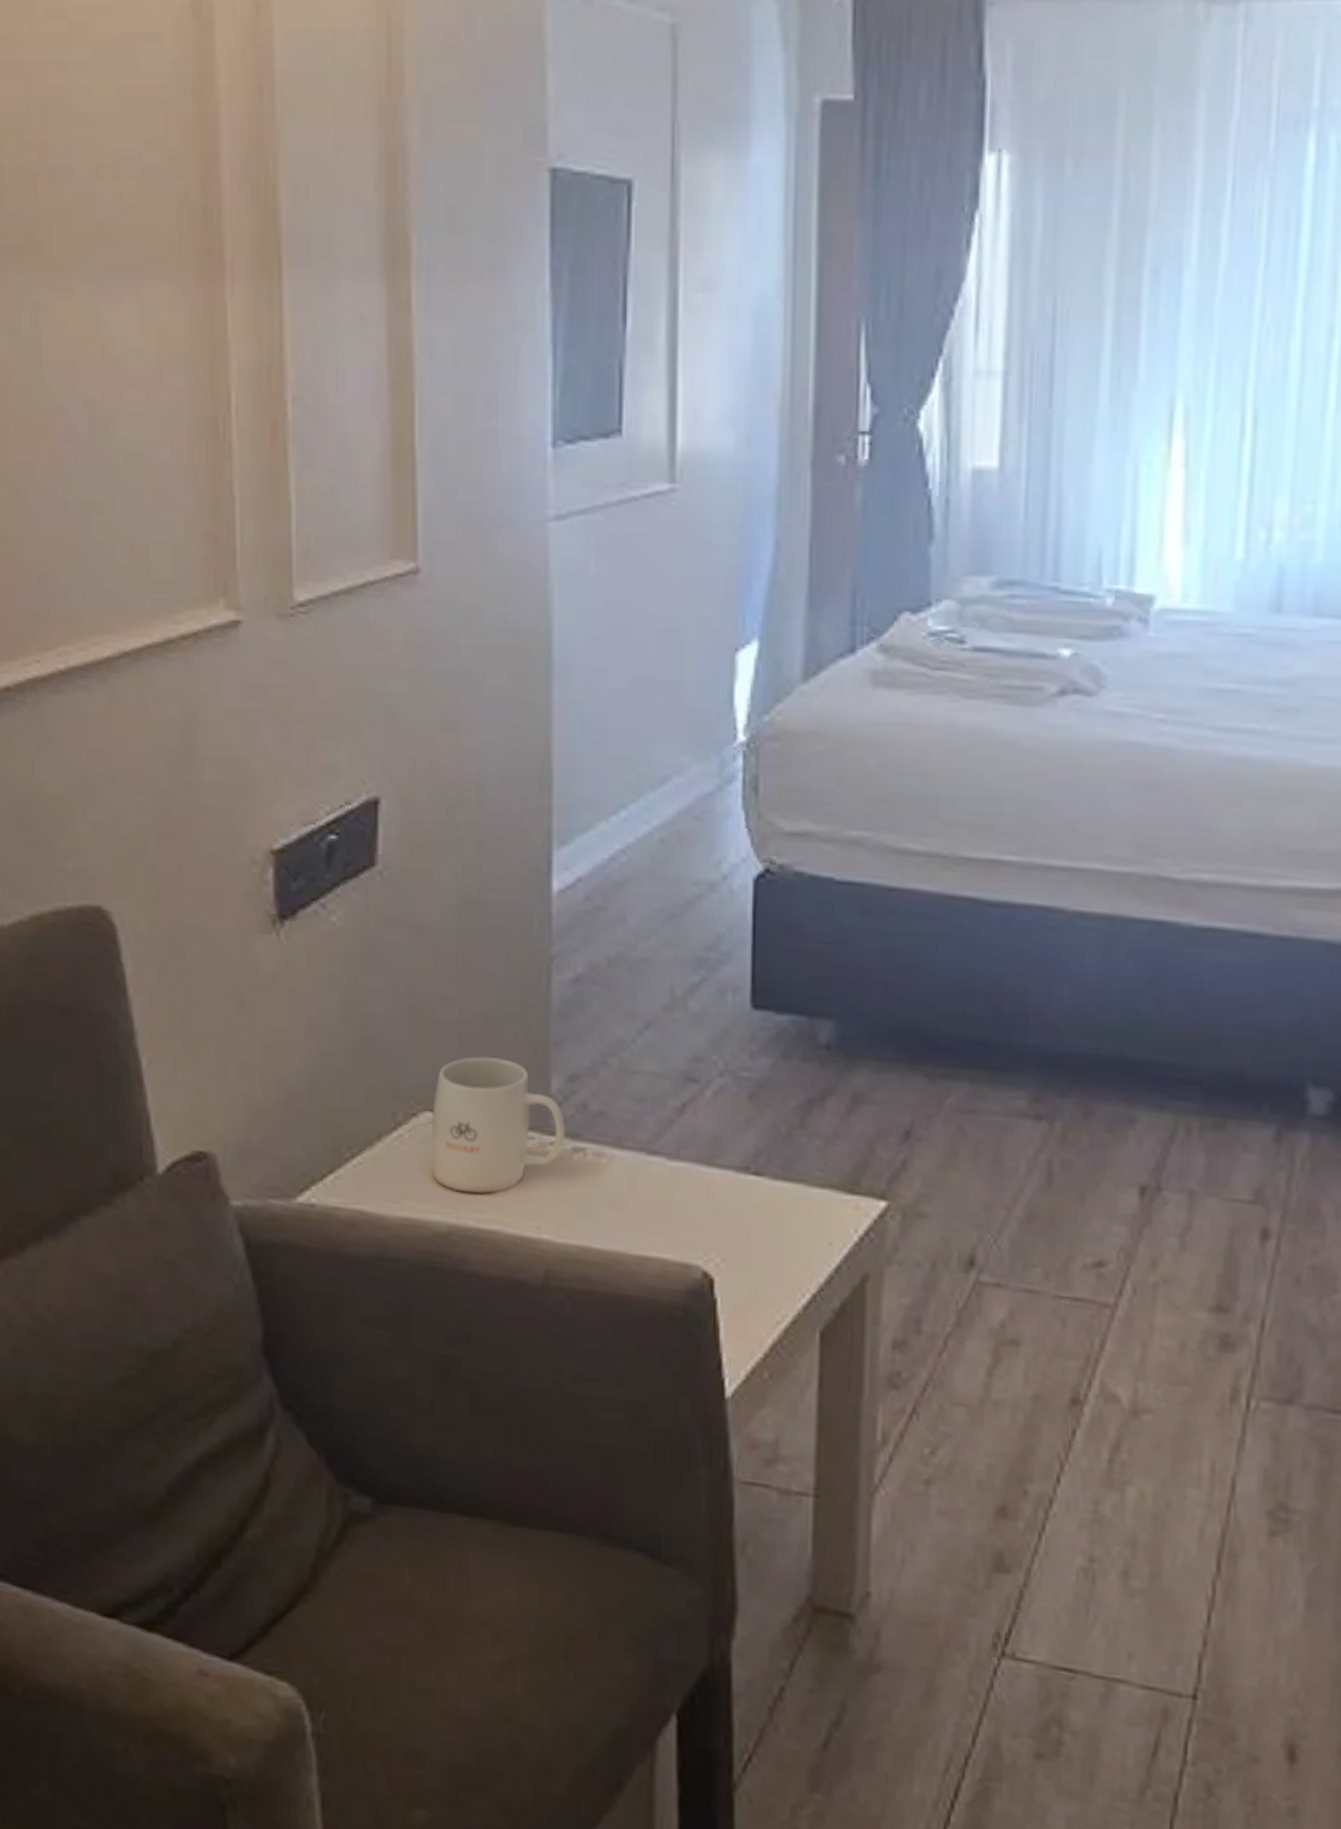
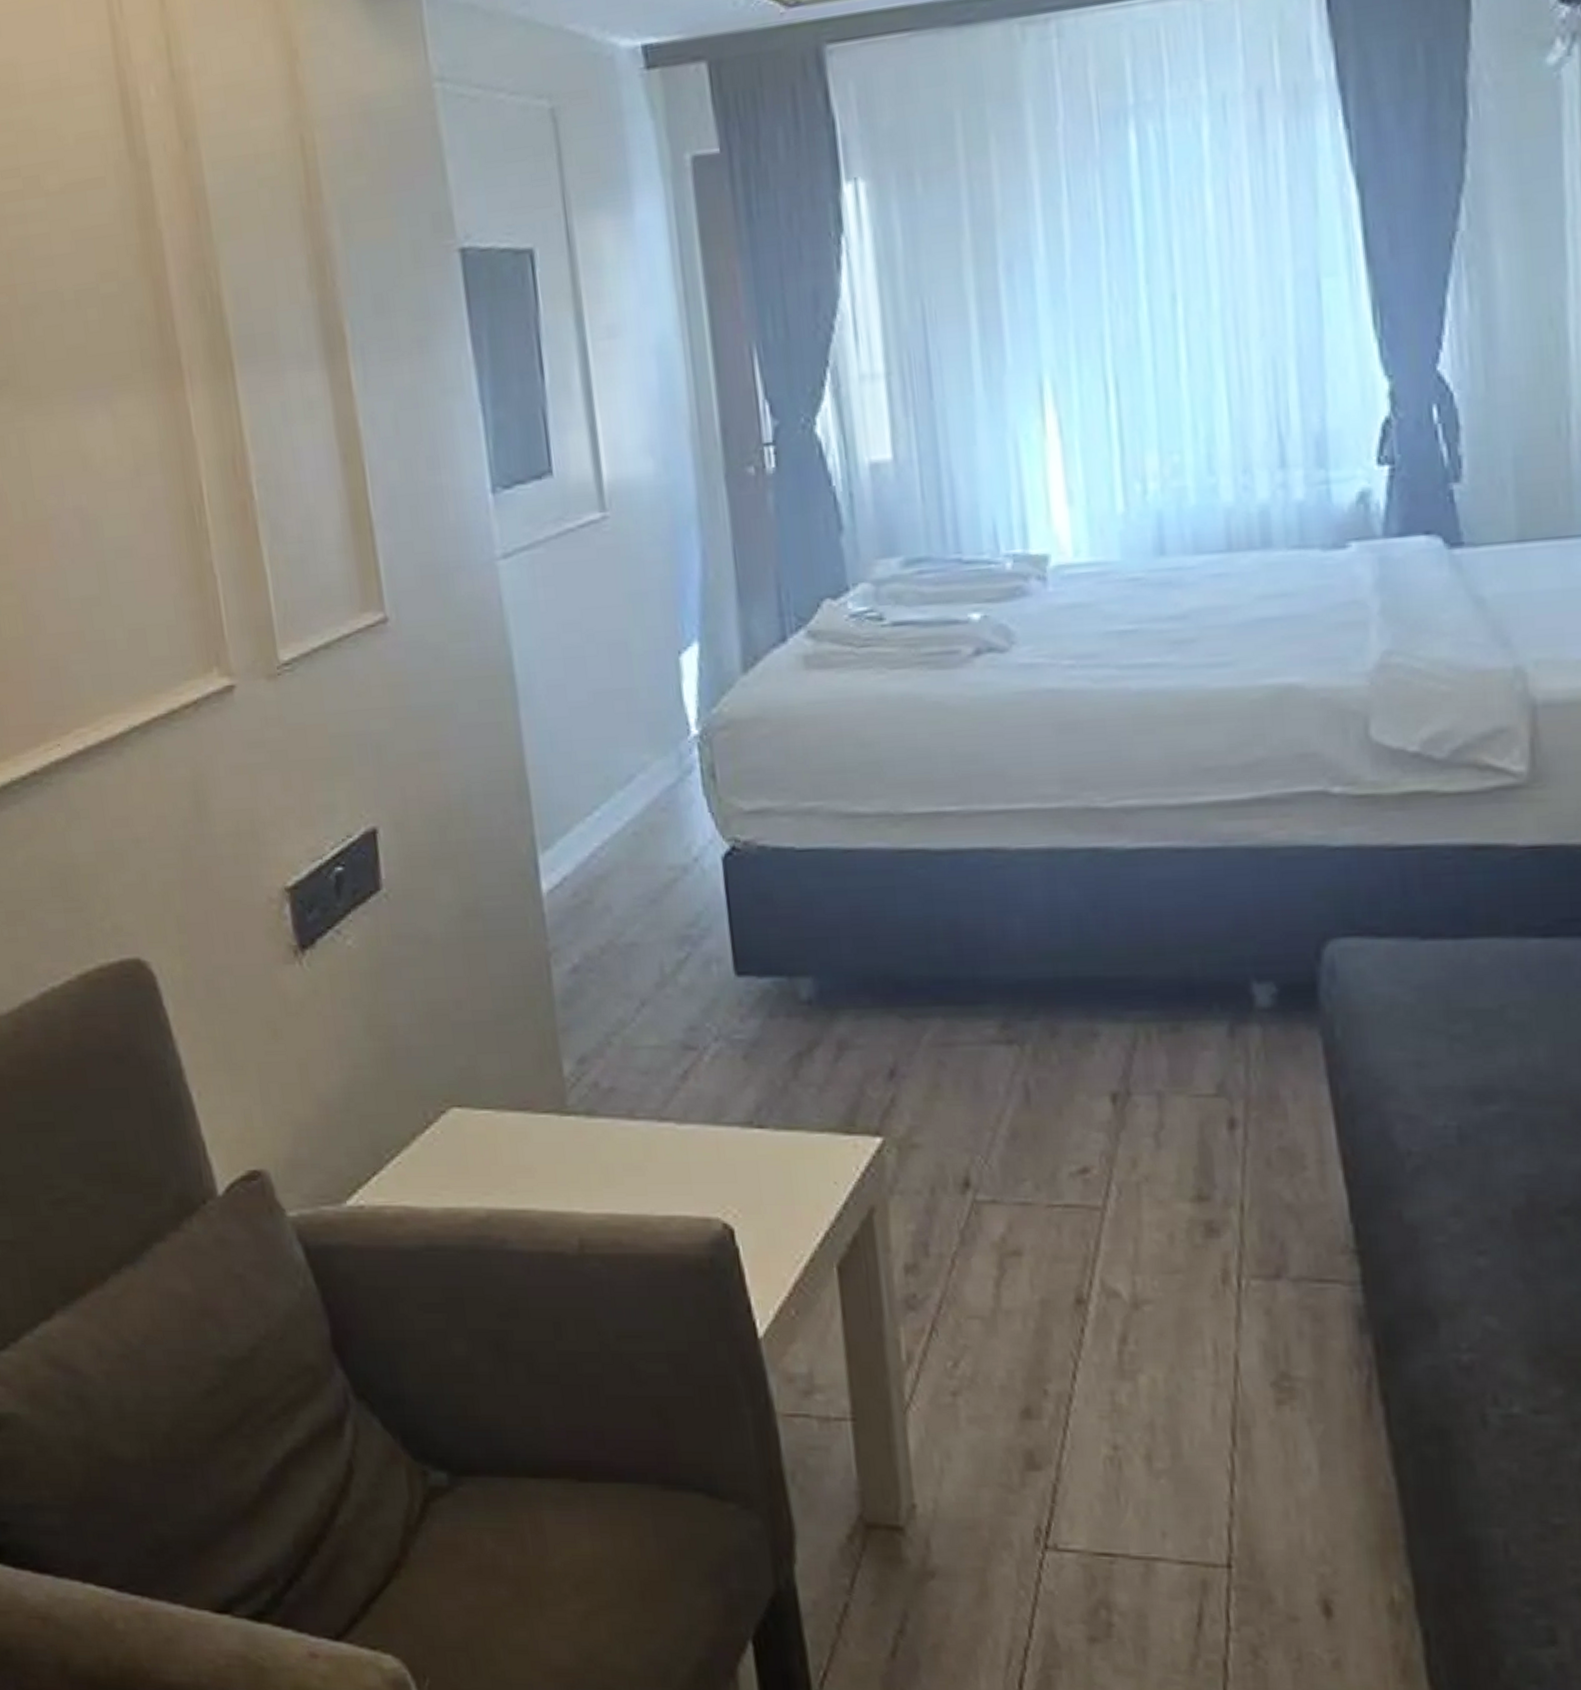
mug: present [430,1056,566,1194] -> none [458,1050,582,1178]

